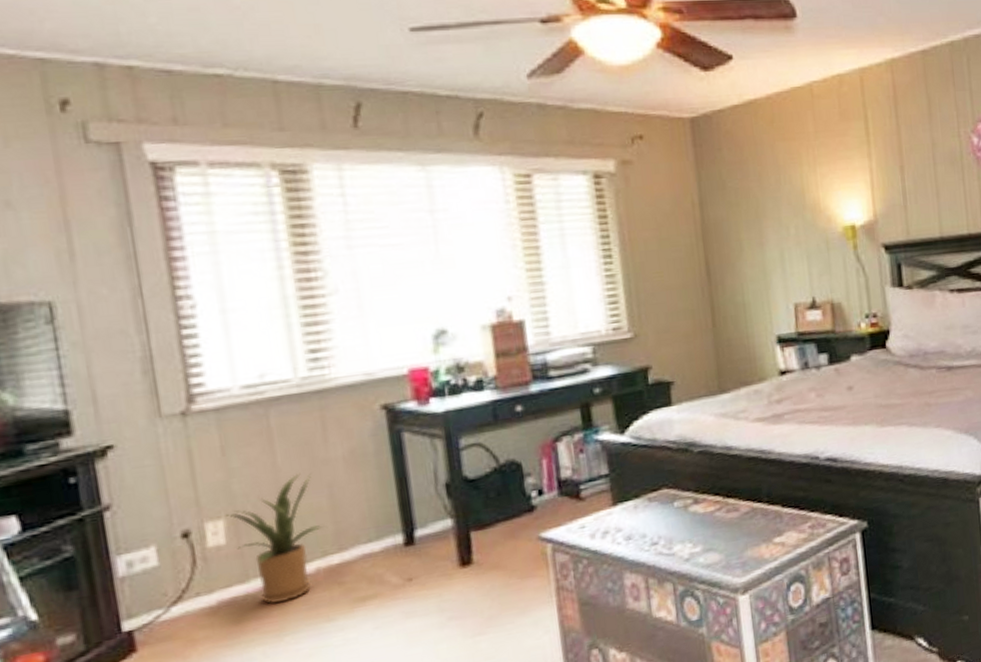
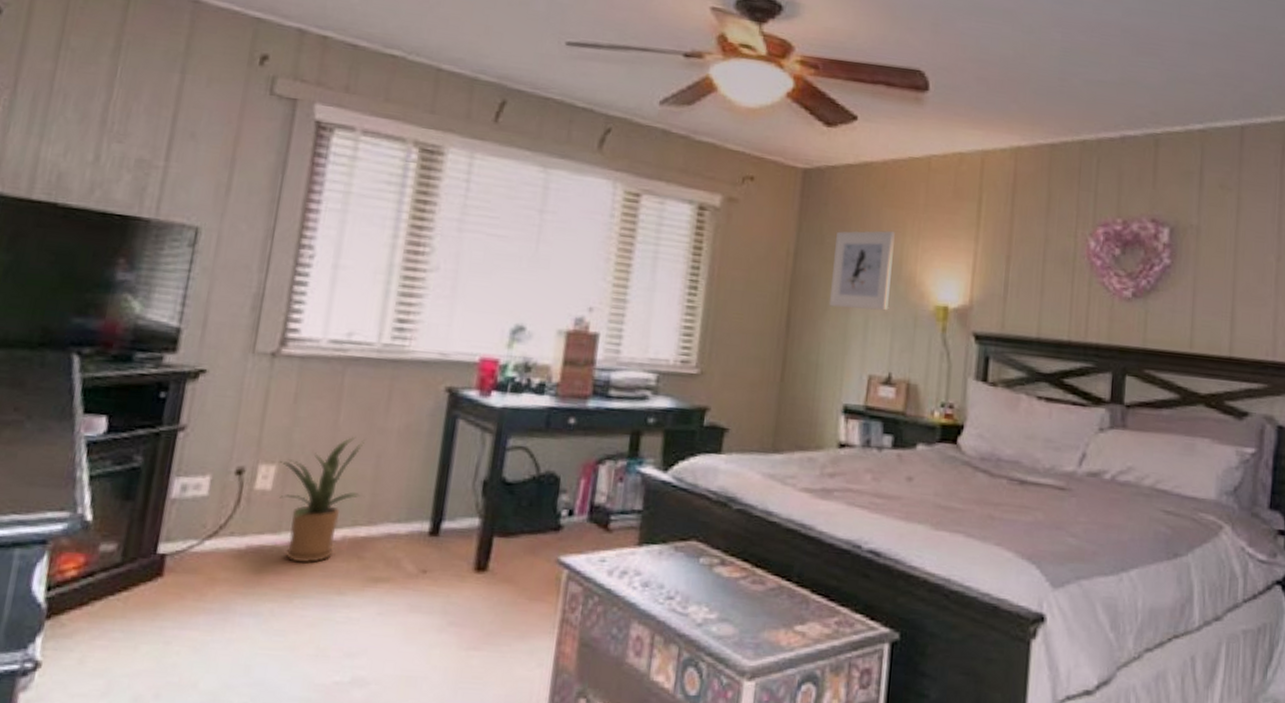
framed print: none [736,163,801,247] -> present [828,230,895,311]

